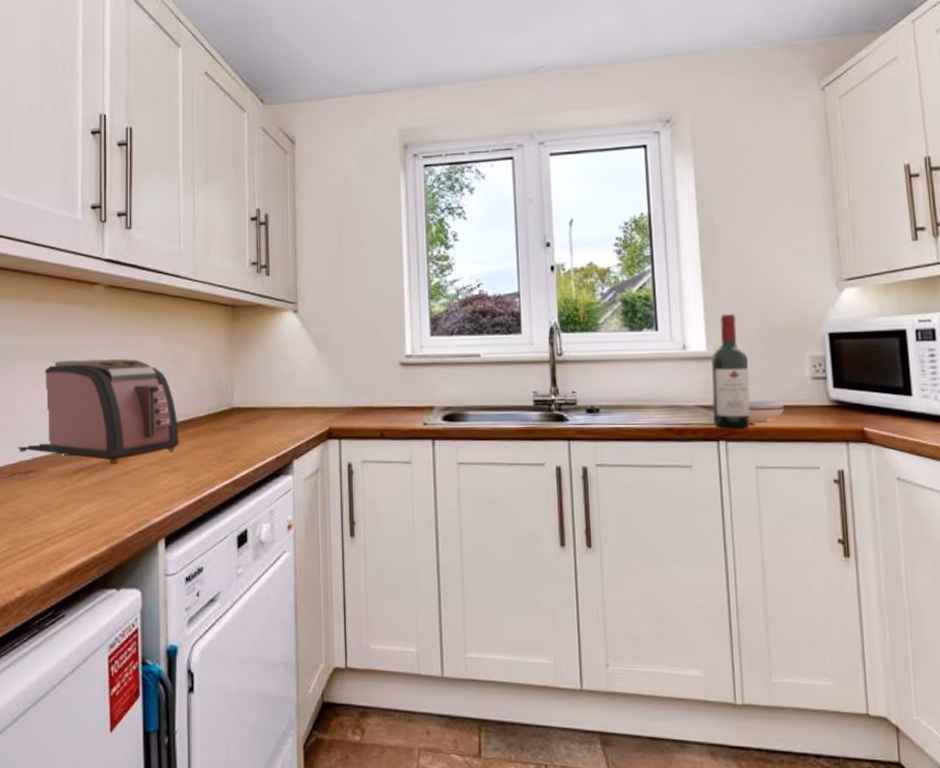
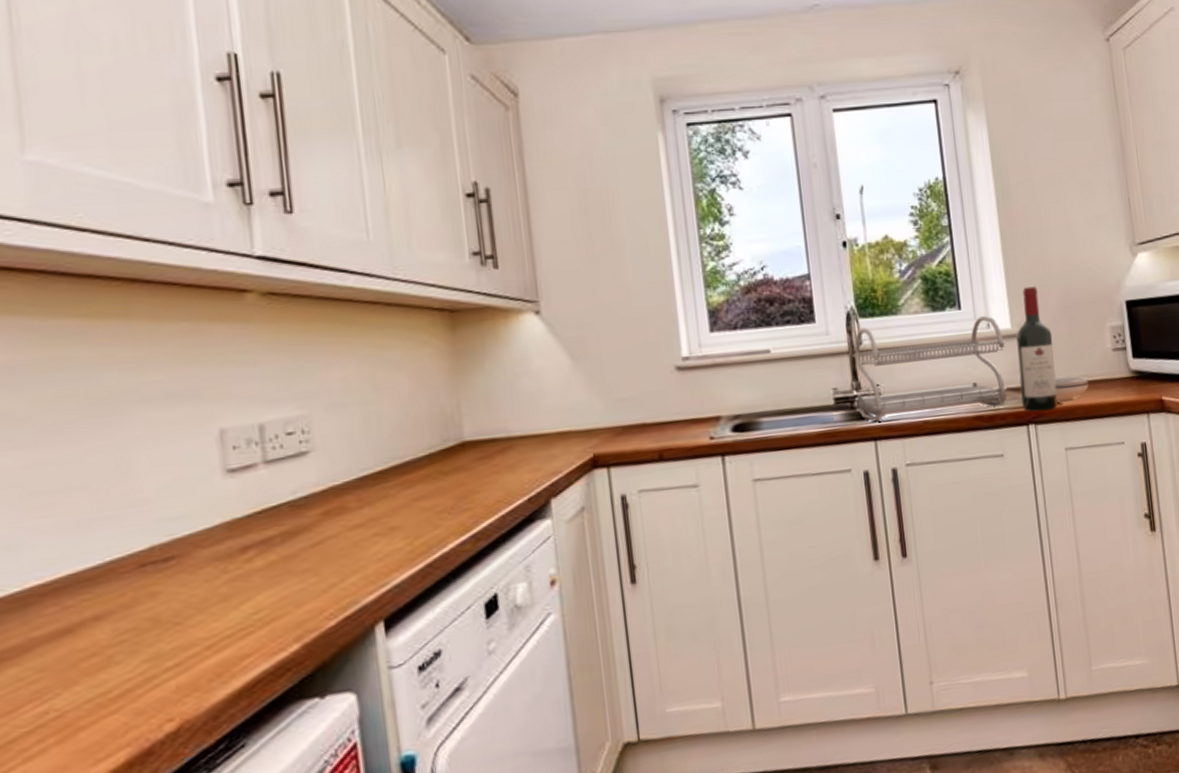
toaster: present [16,359,179,463] -> none [142,390,392,534]
dish rack: none [552,337,701,424] -> present [852,315,1008,422]

